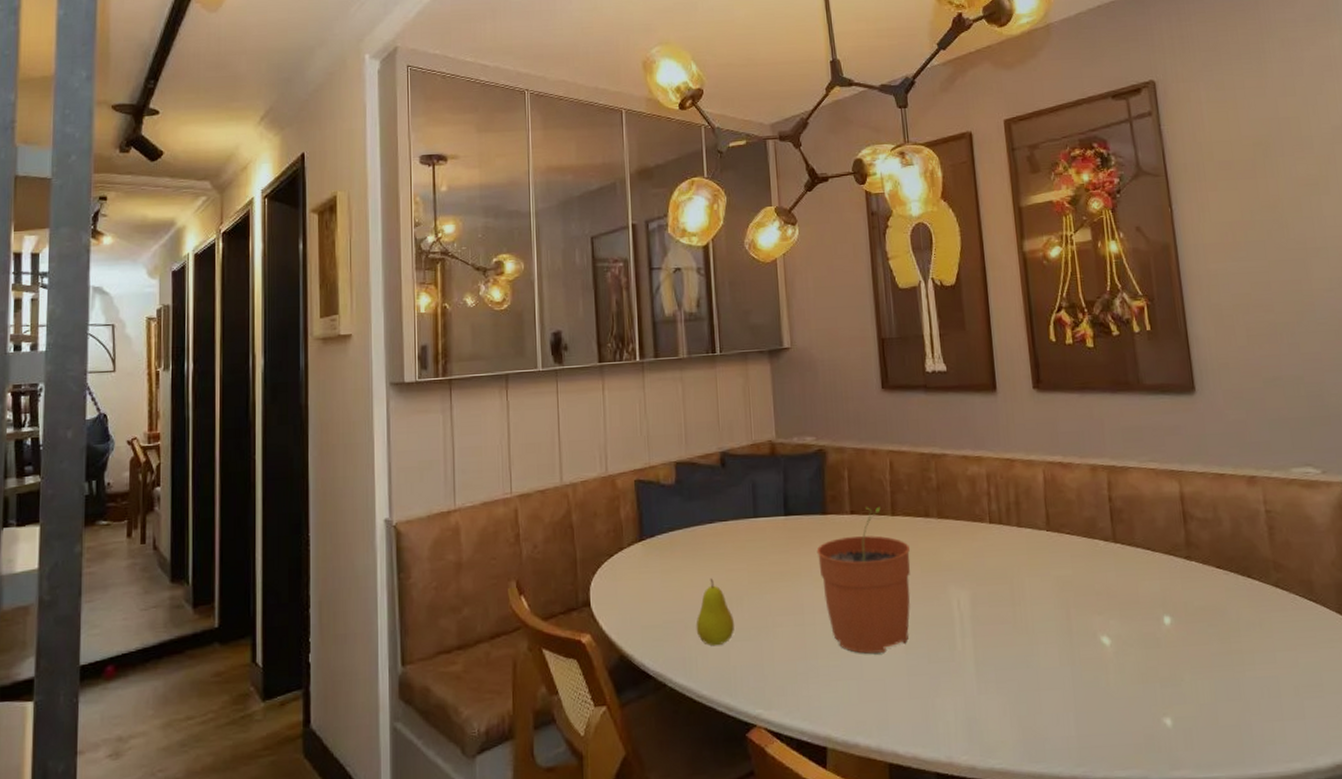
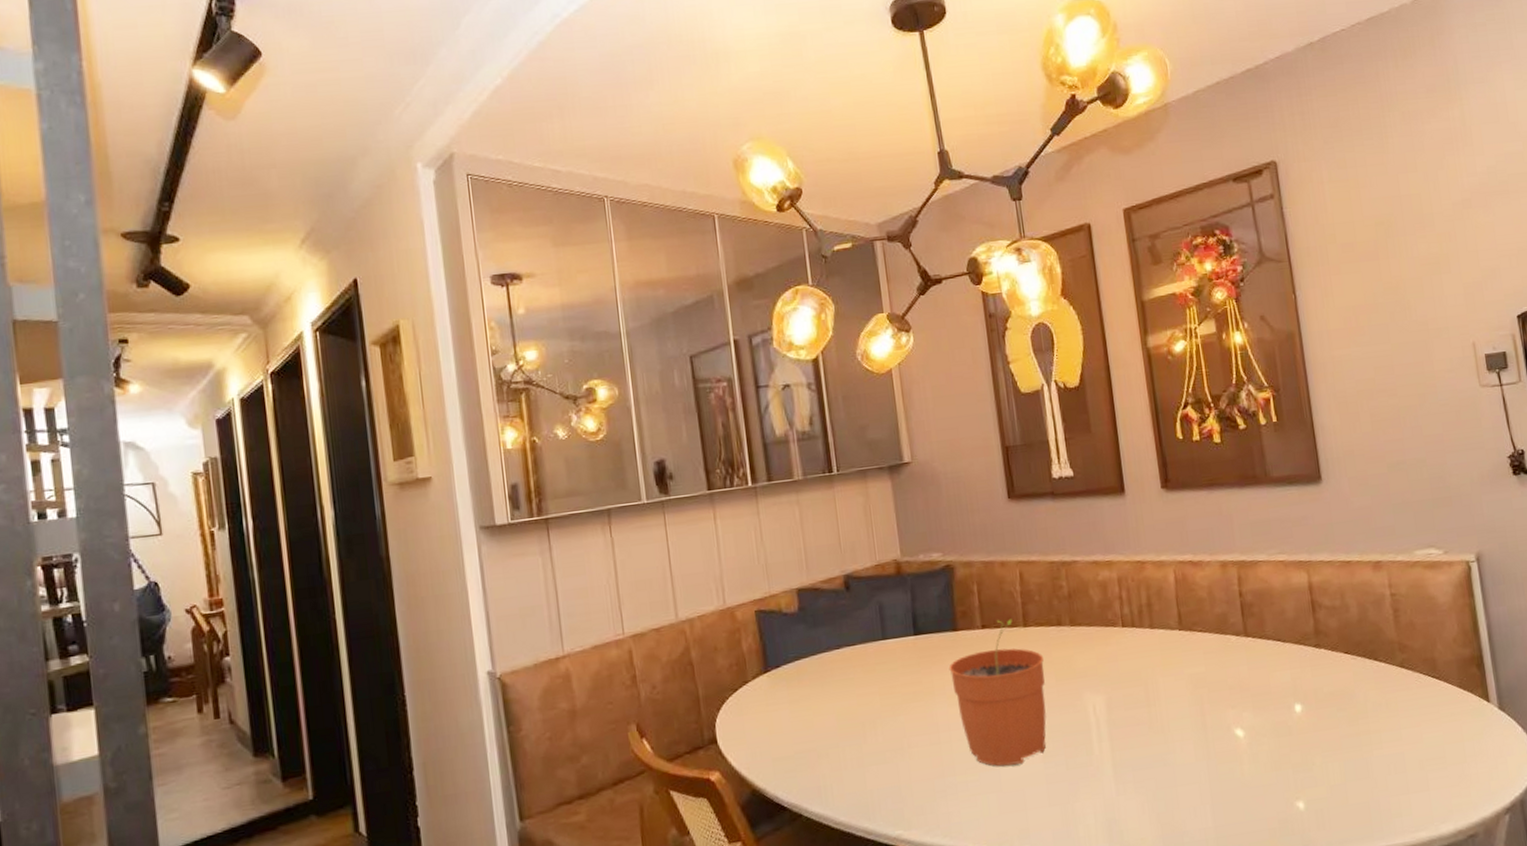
fruit: present [696,578,734,646] -> none [828,704,869,773]

